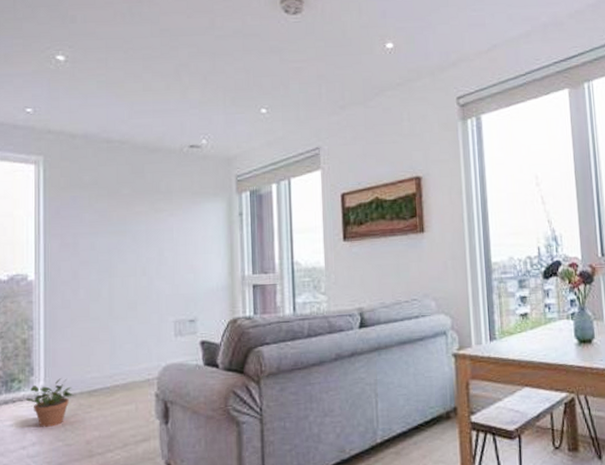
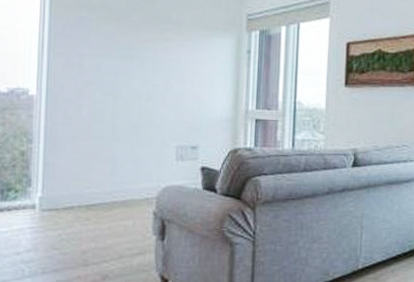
potted plant: present [27,378,74,427] -> none [23,191,71,236]

